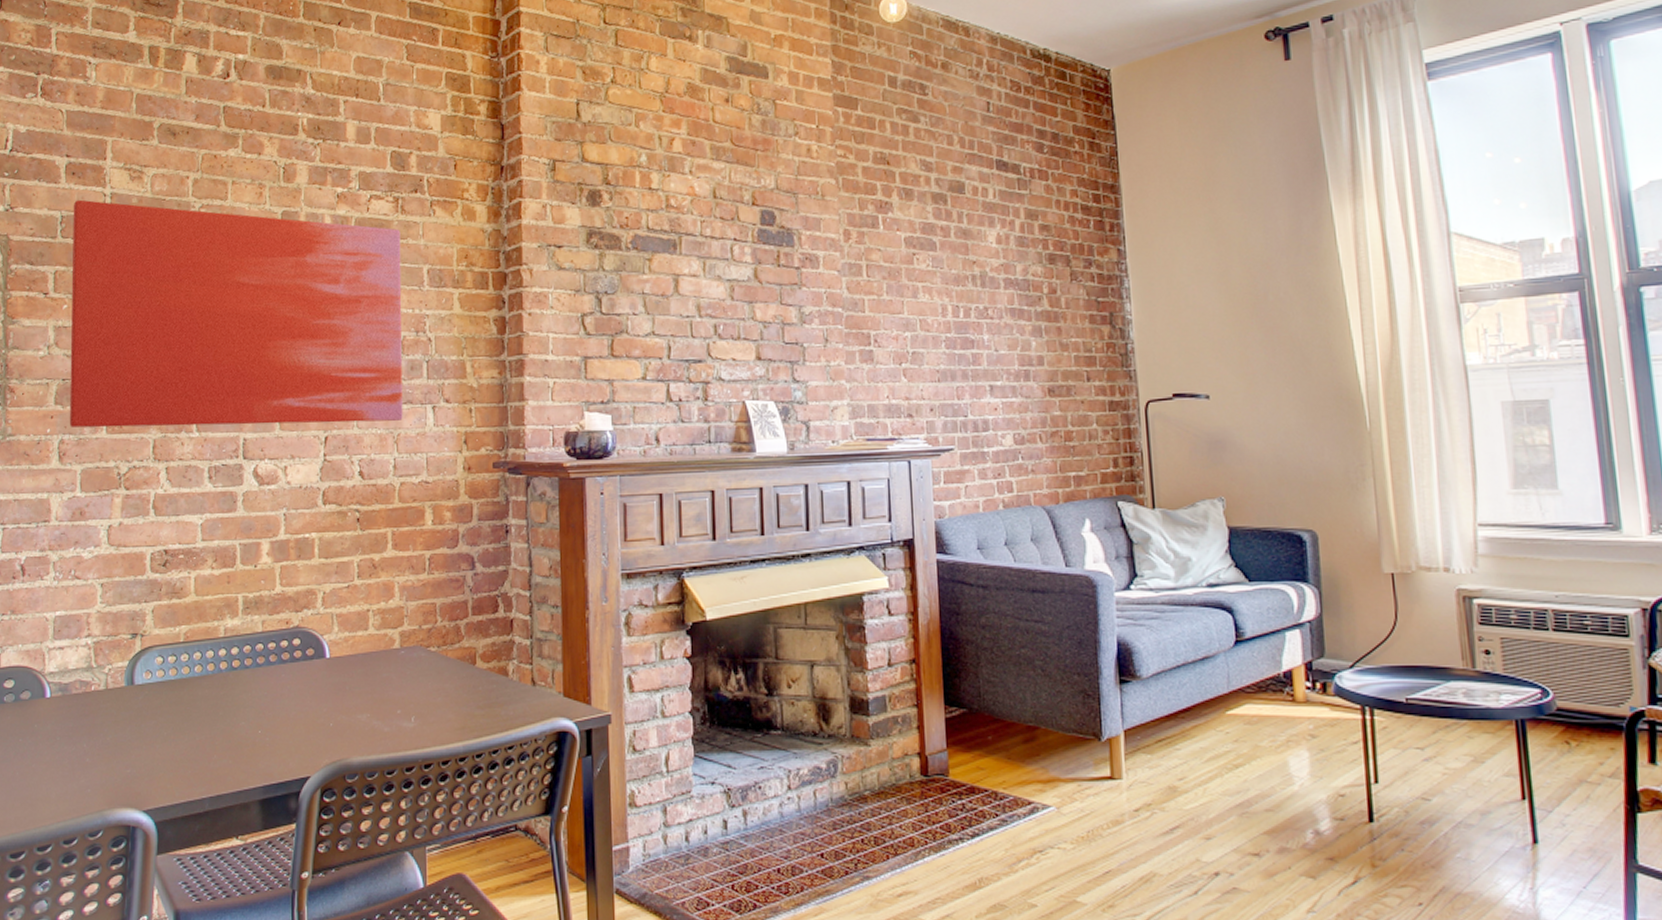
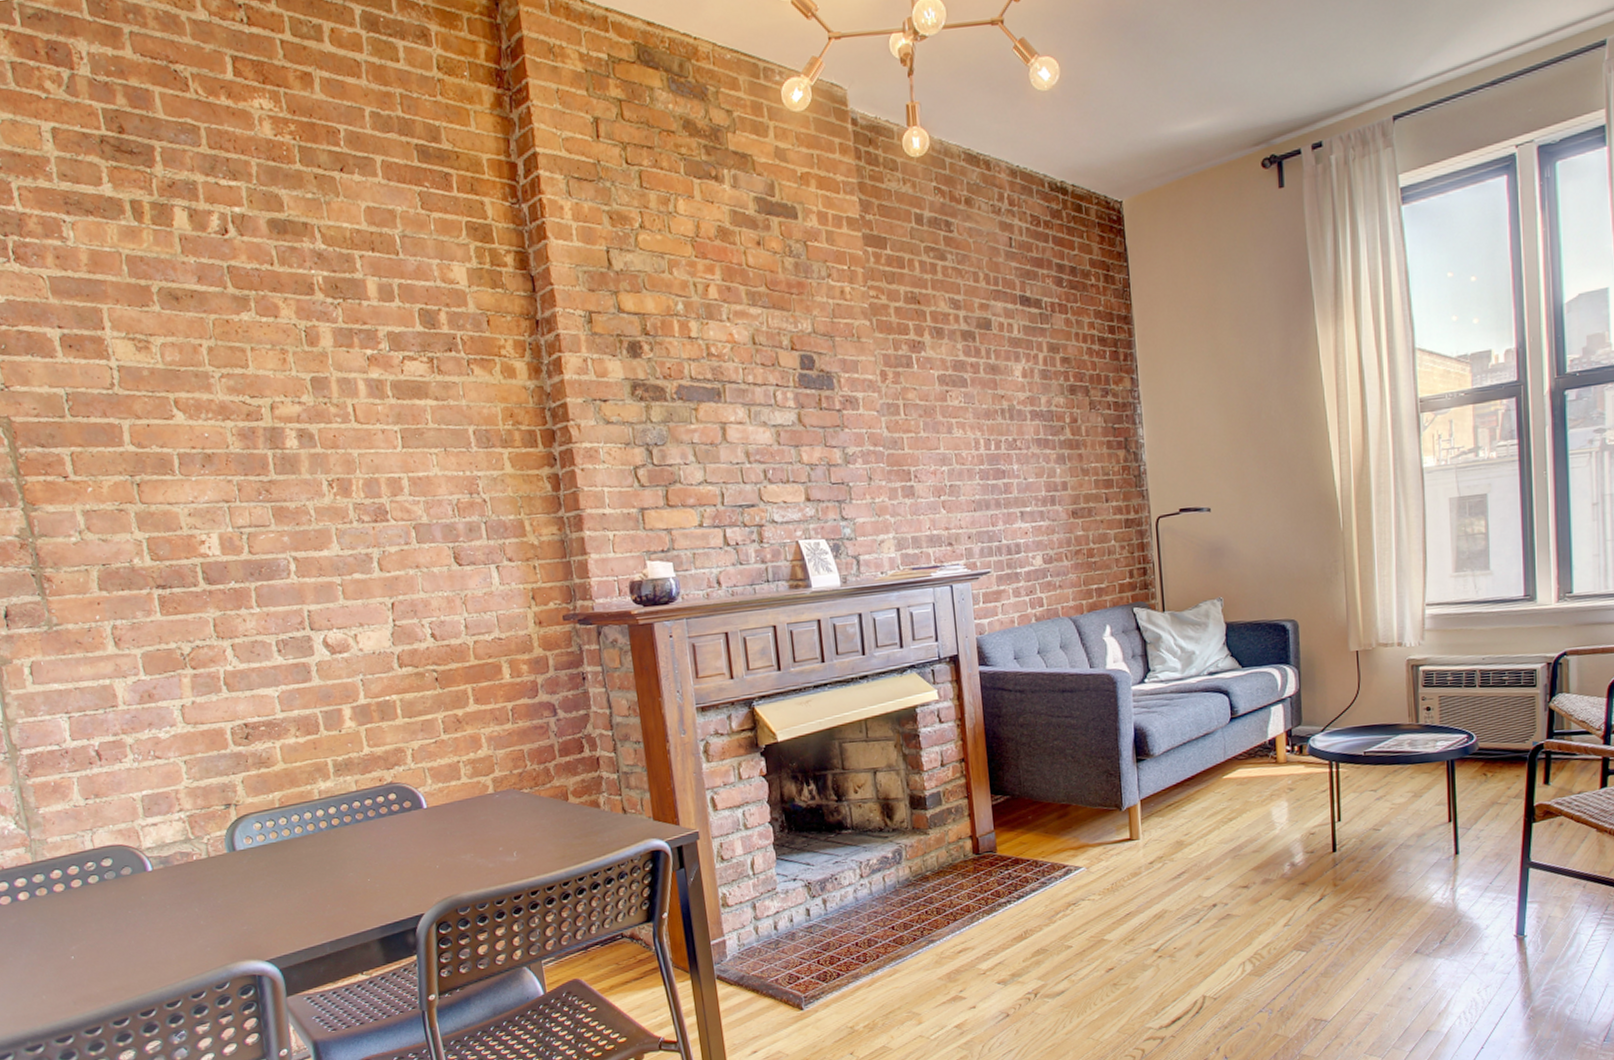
wall art: present [69,199,403,428] -> none [77,374,468,613]

